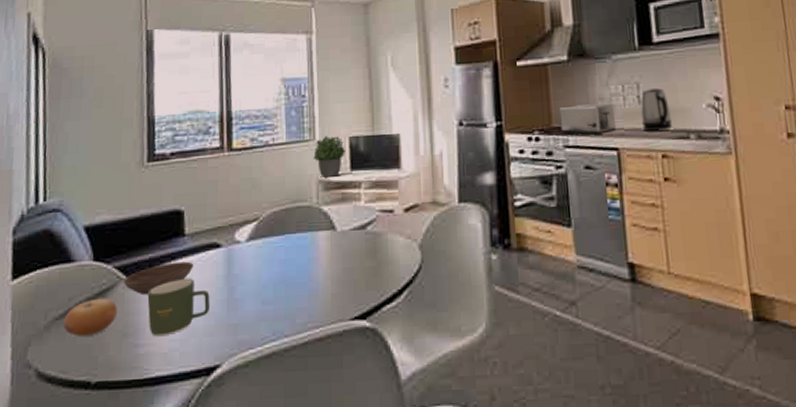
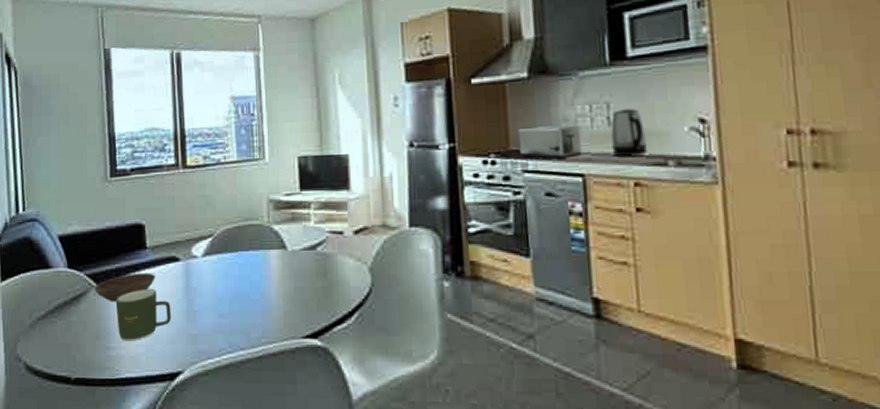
fruit: present [63,298,118,337] -> none [45,302,91,336]
potted plant: present [313,135,347,177] -> none [263,155,296,197]

